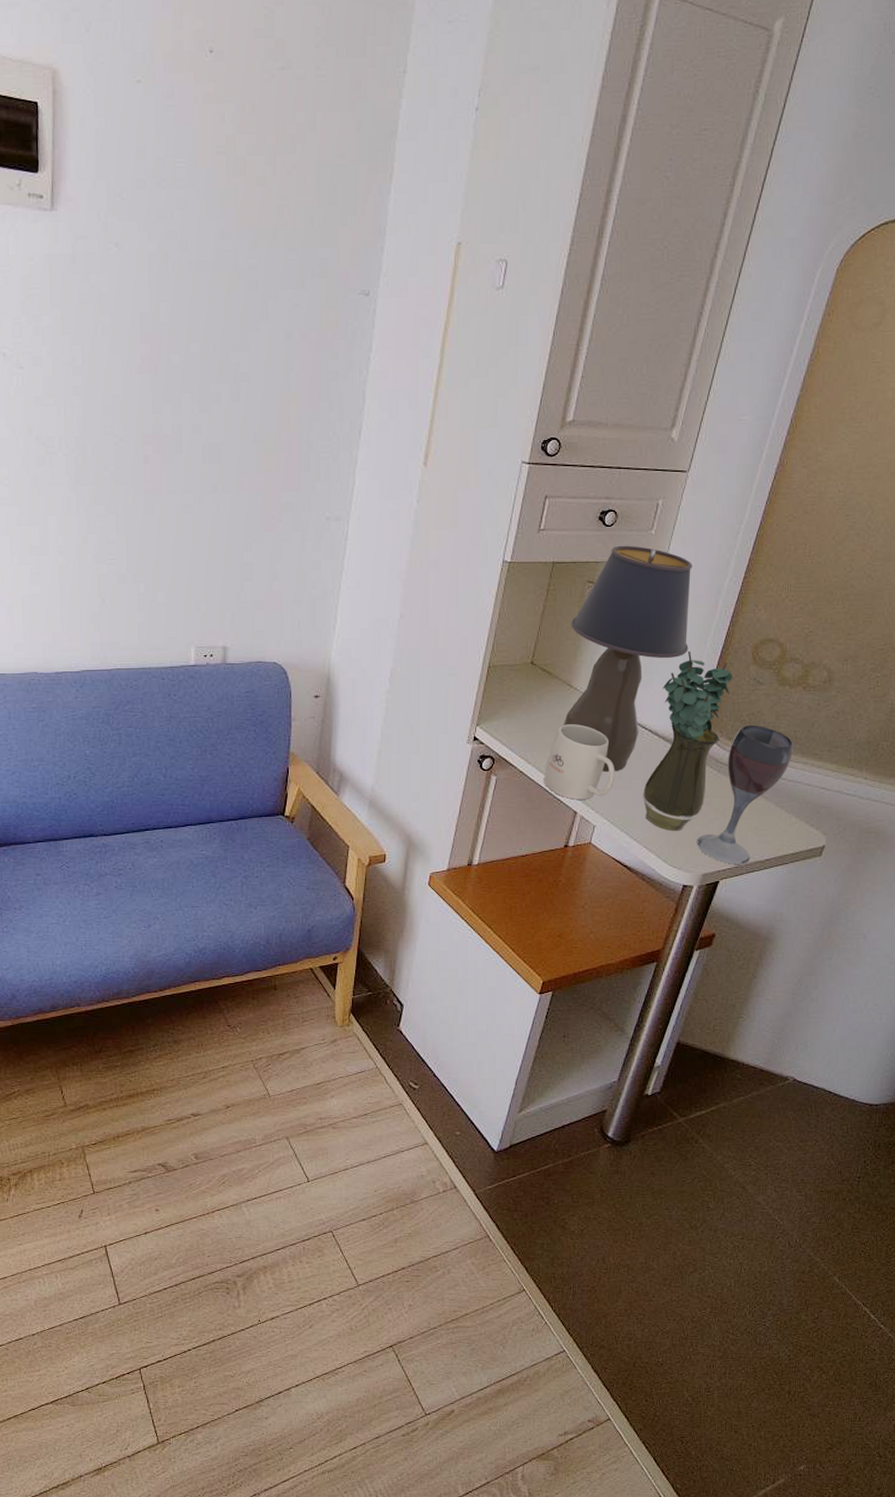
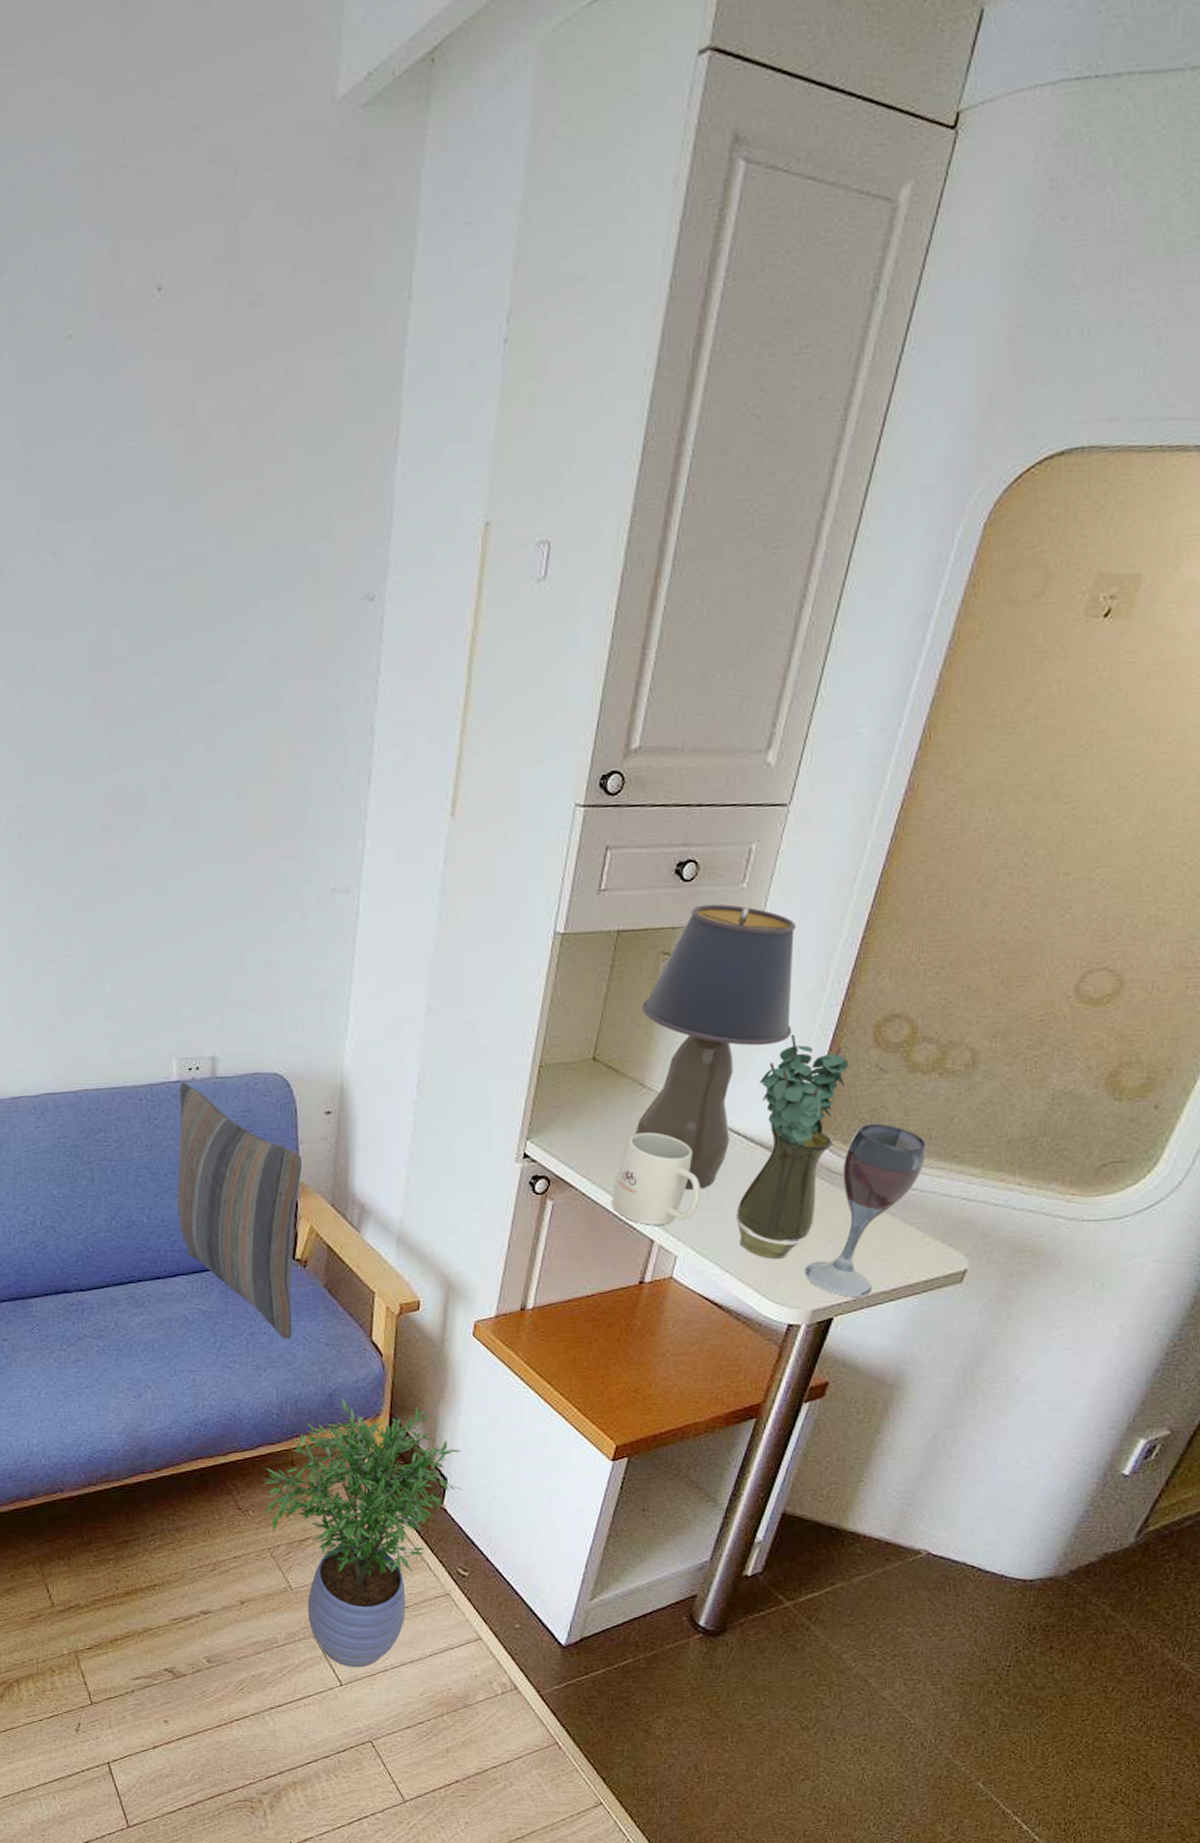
pillow: none [189,666,293,882] -> present [177,1082,302,1339]
potted plant: none [250,933,417,1166] -> present [264,1397,464,1668]

